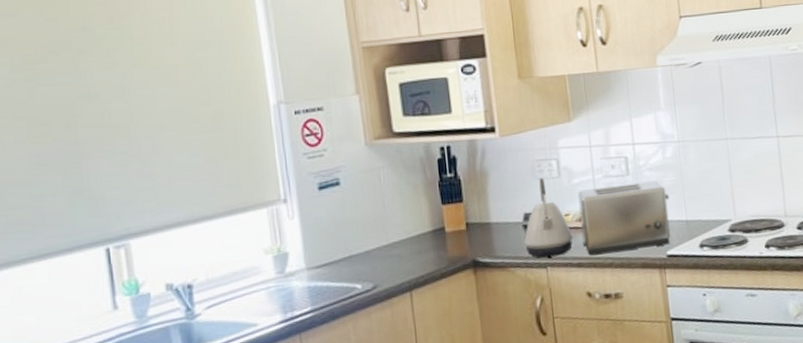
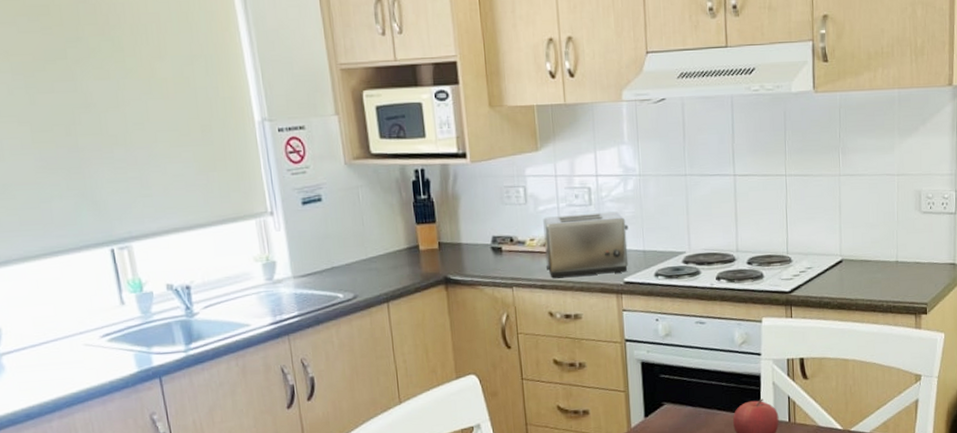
kettle: present [524,177,573,258] -> none [492,203,538,278]

